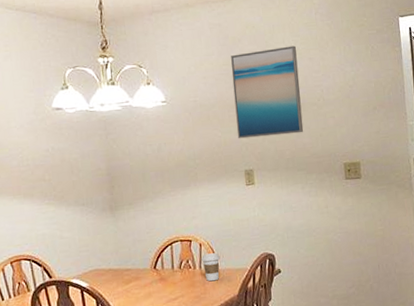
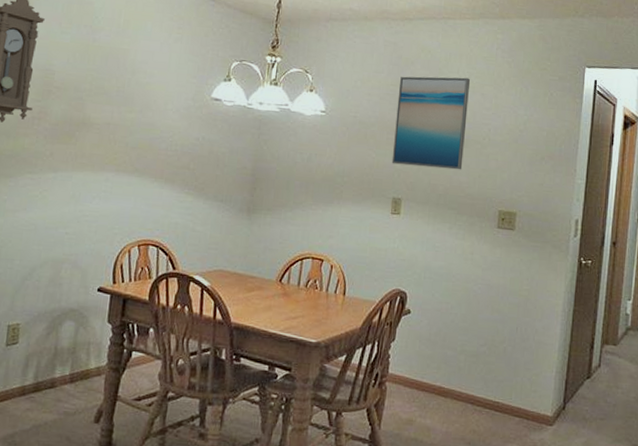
coffee cup: present [201,253,220,282] -> none [330,277,350,308]

